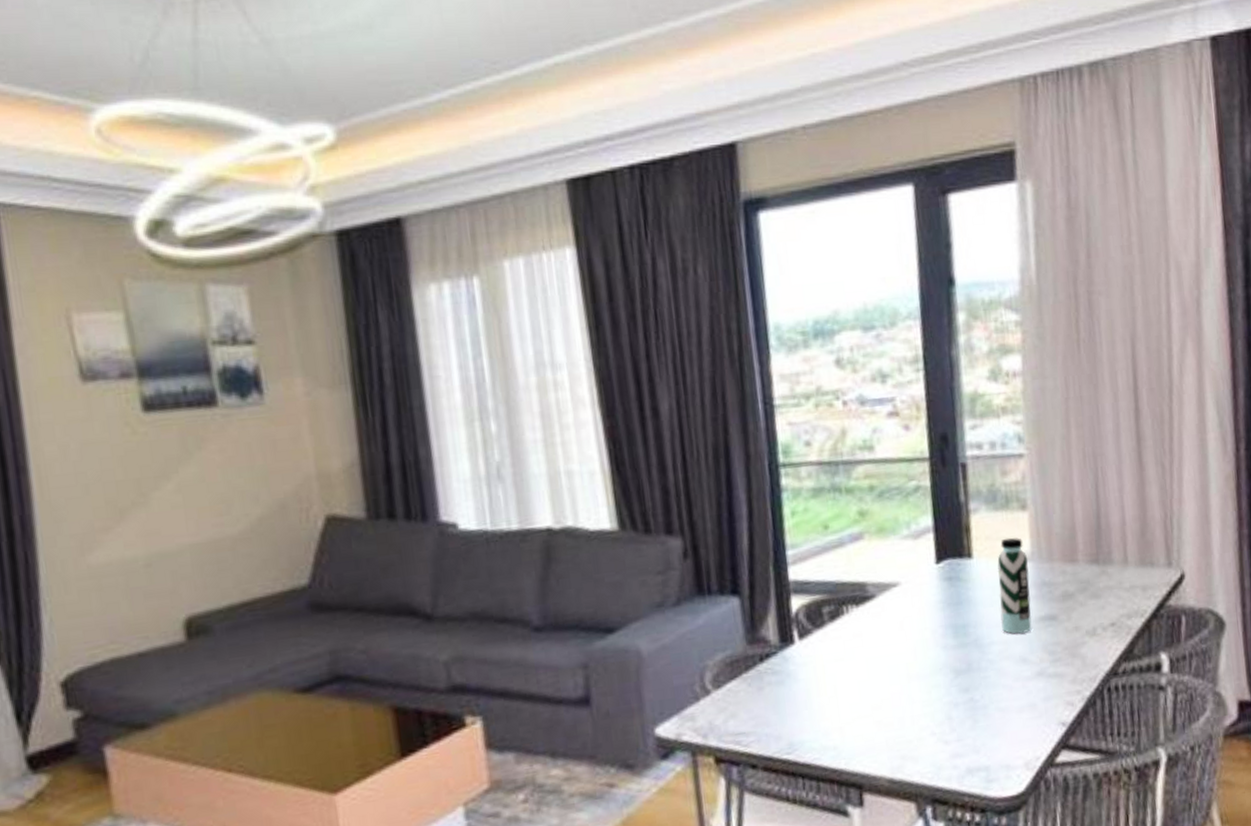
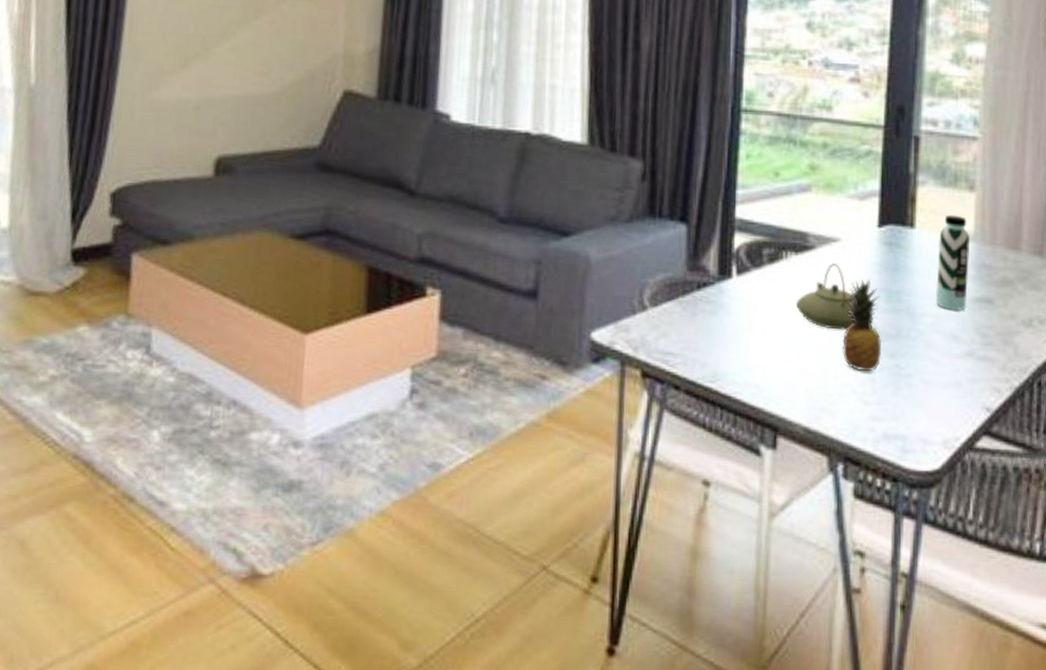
teapot: none [864,608,925,676] -> present [796,263,856,330]
fruit: none [915,618,956,713] -> present [841,279,882,372]

